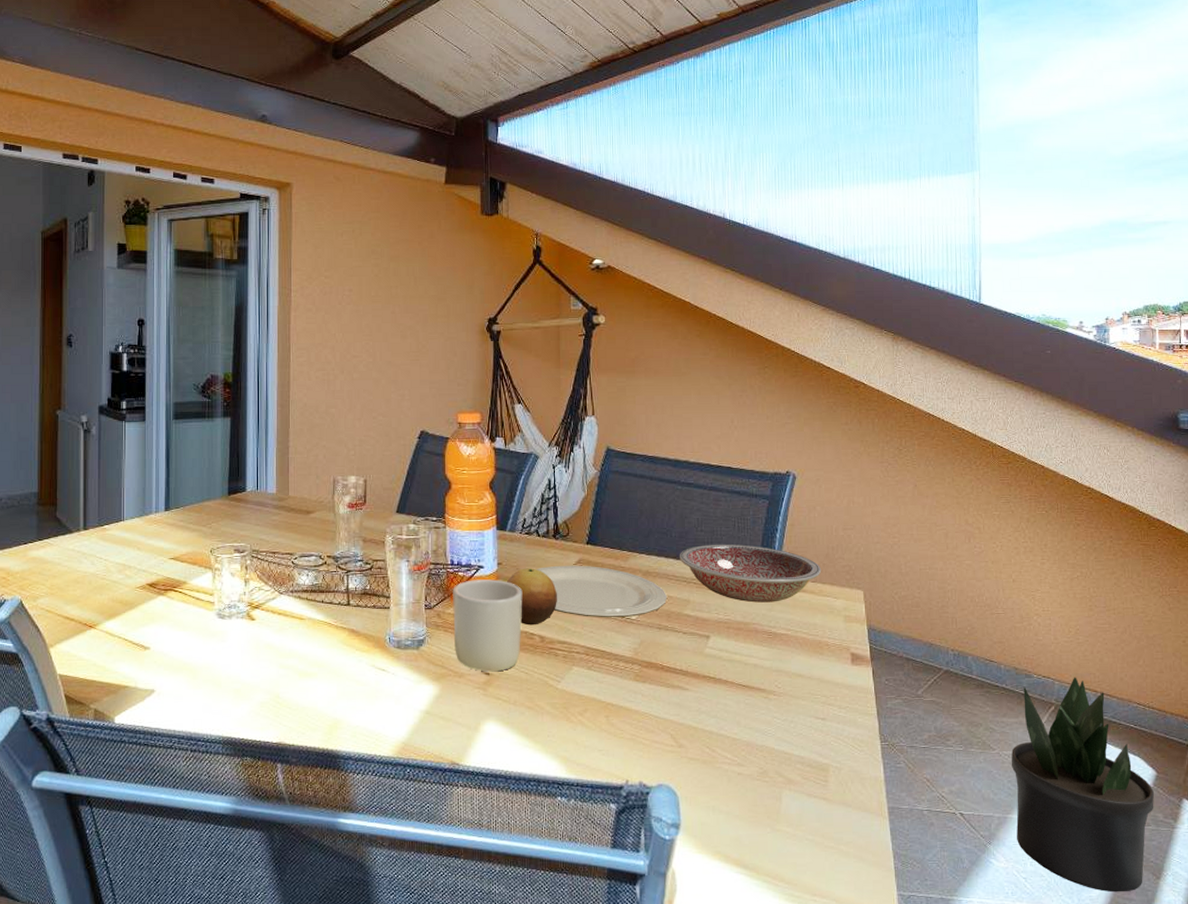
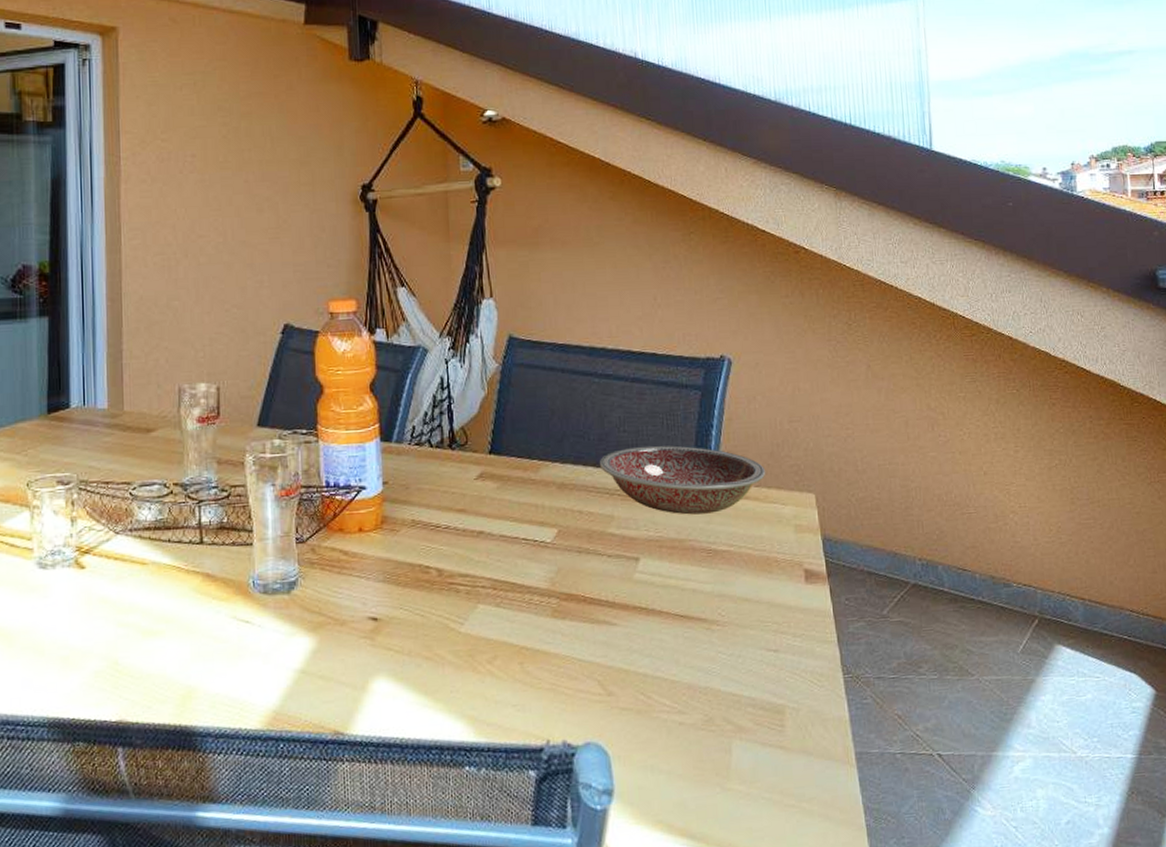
mug: present [453,579,523,672] -> none [329,502,415,617]
fruit: present [506,568,557,626] -> none [394,486,456,557]
plate: present [535,565,668,618] -> none [429,479,588,543]
planter: present [1011,677,1154,893] -> none [992,583,1155,837]

